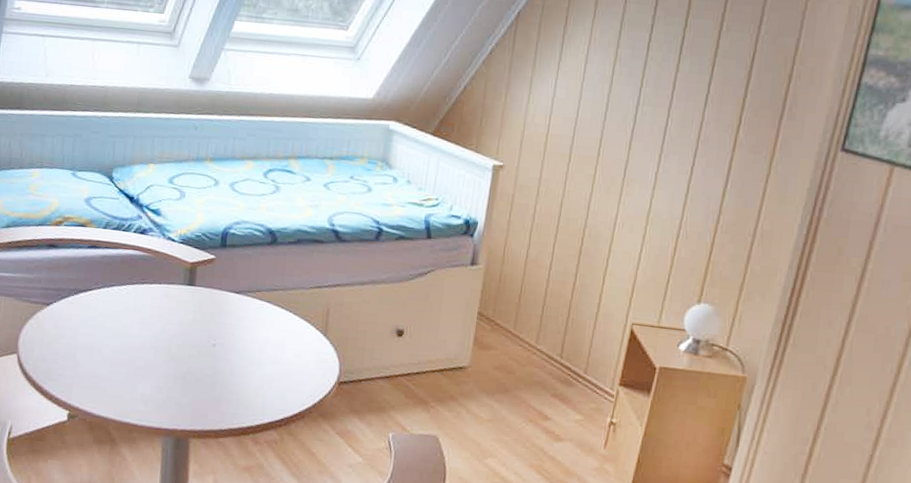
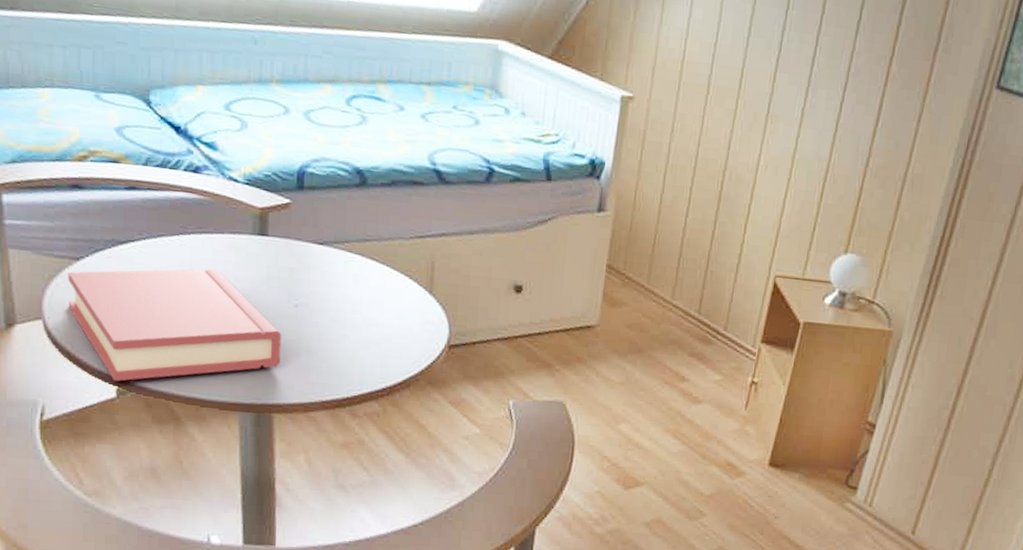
hardback book: none [37,313,201,407] -> present [68,268,282,381]

